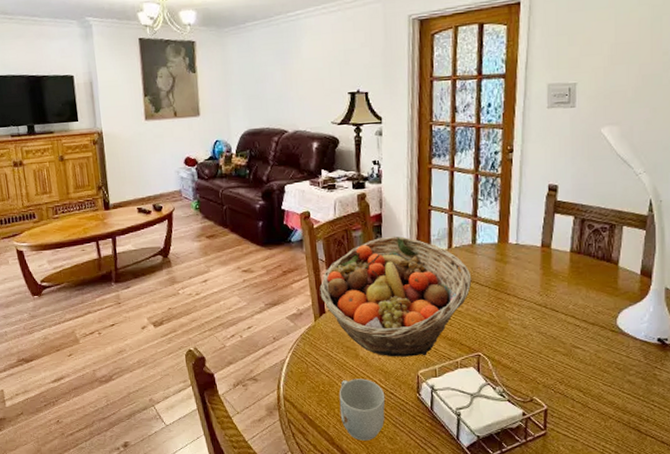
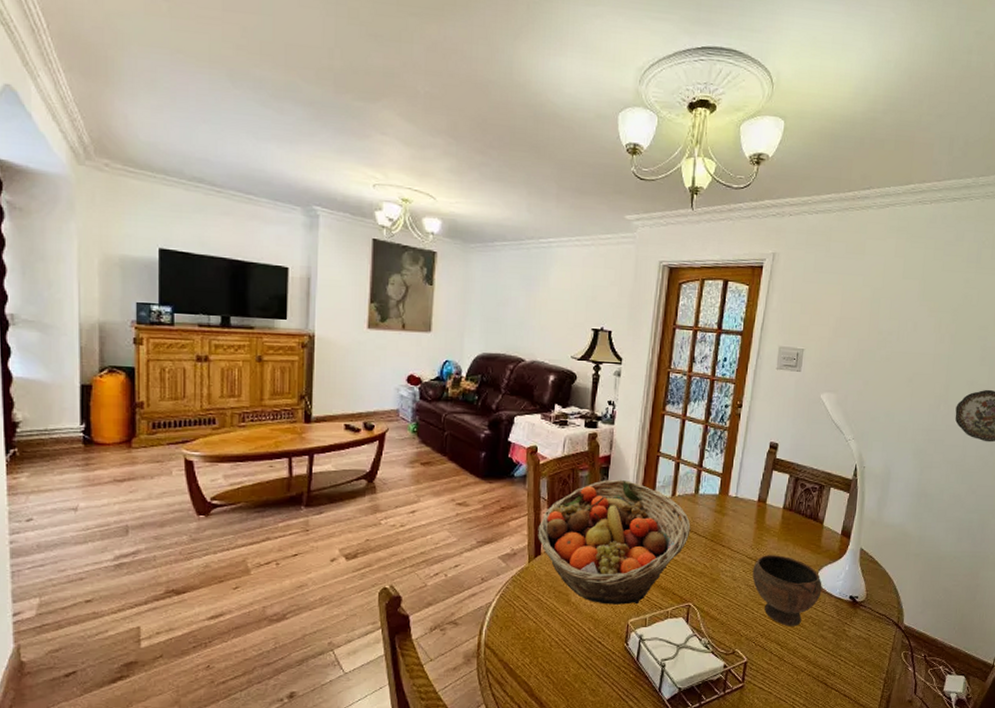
mug: present [339,378,385,441] -> none [543,626,593,692]
bowl: none [543,300,624,372] -> present [752,555,822,626]

